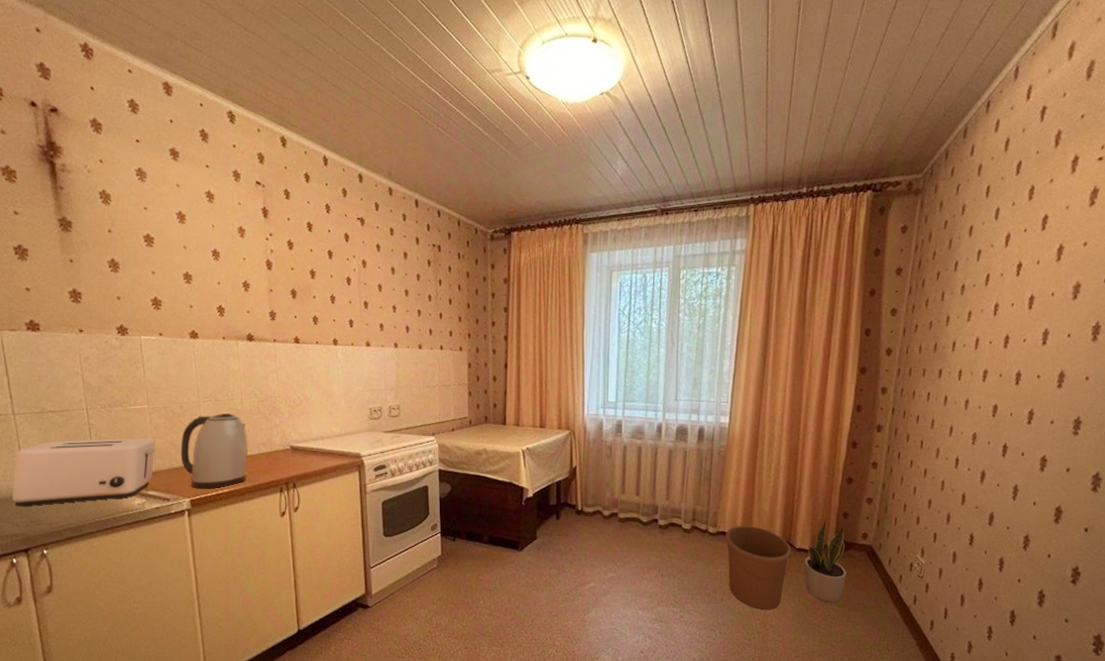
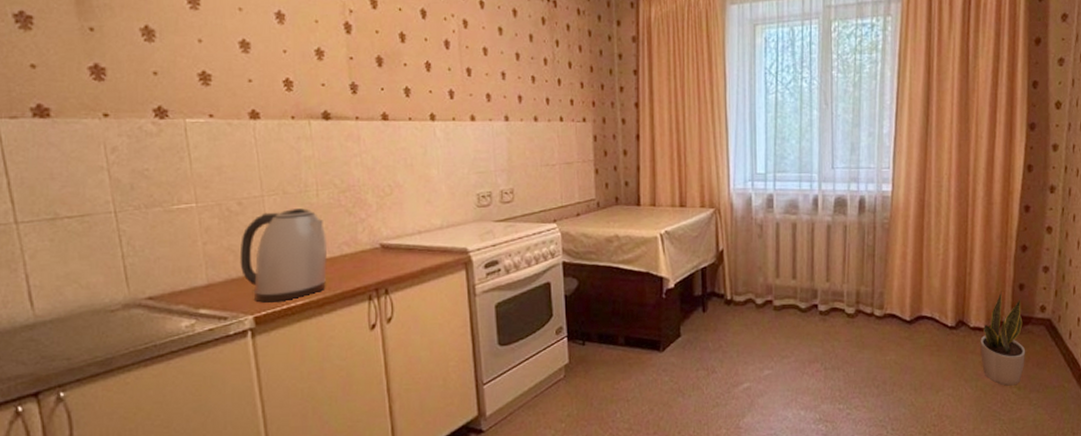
toaster: present [12,437,156,507] -> none [16,243,208,340]
bucket: present [725,525,791,610] -> none [893,305,966,399]

